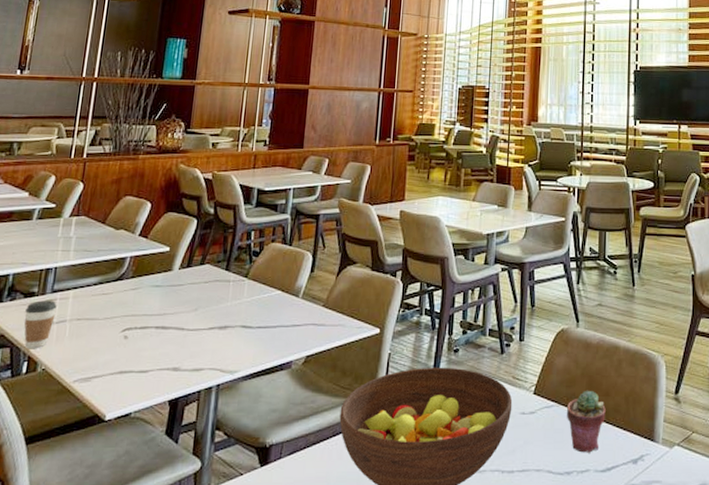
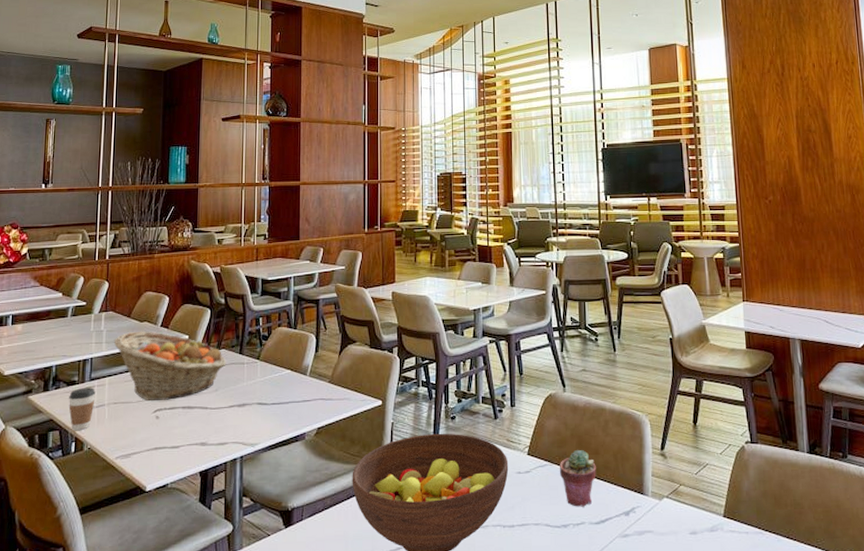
fruit basket: none [83,239,210,318] -> present [114,331,226,401]

